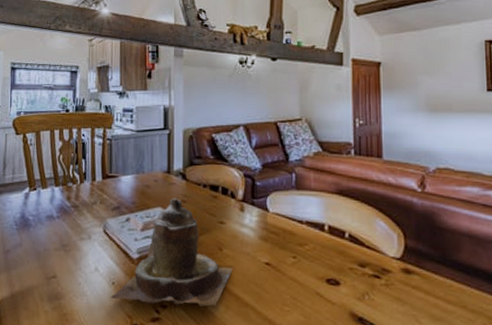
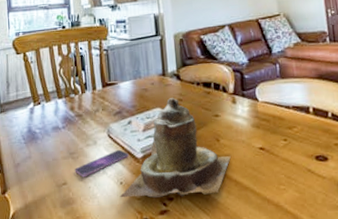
smartphone: none [66,247,124,273] -> present [75,149,129,178]

